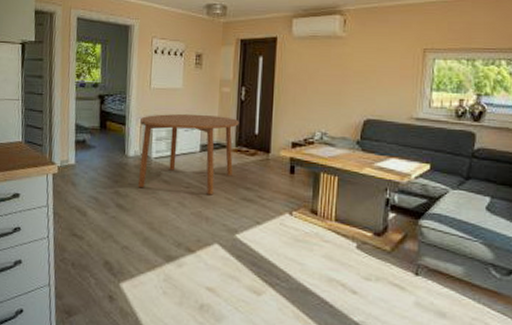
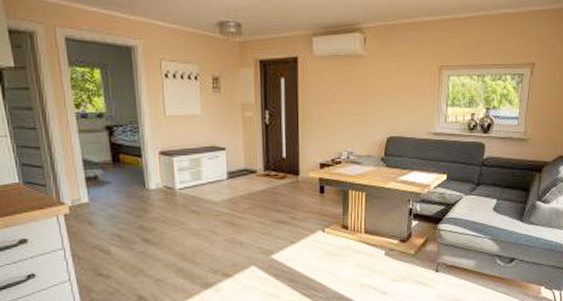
dining table: present [137,113,239,195] -> none [158,141,266,221]

